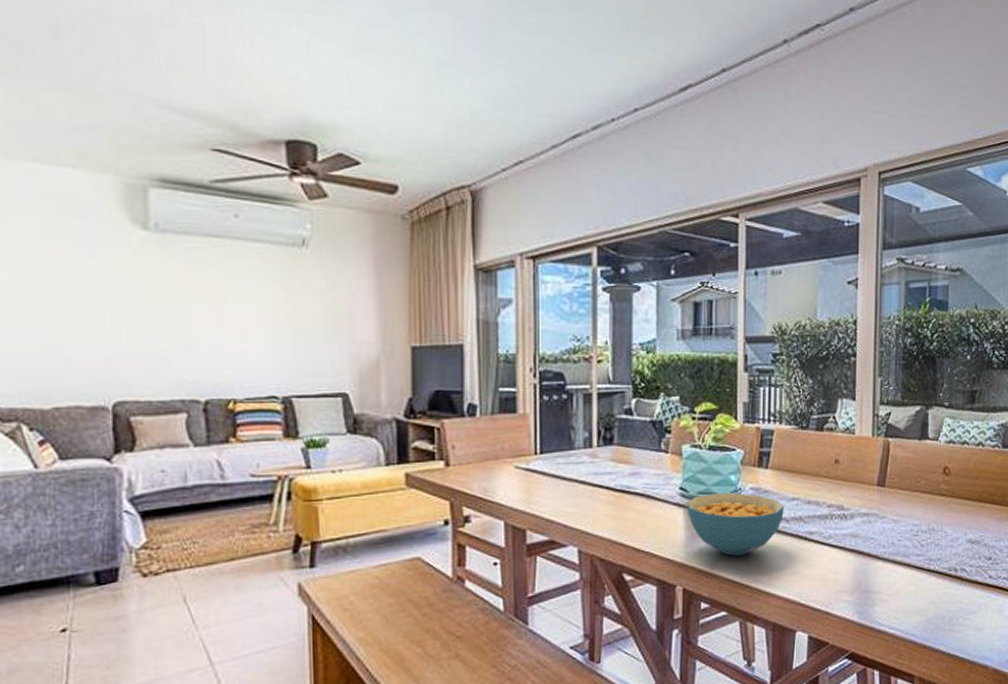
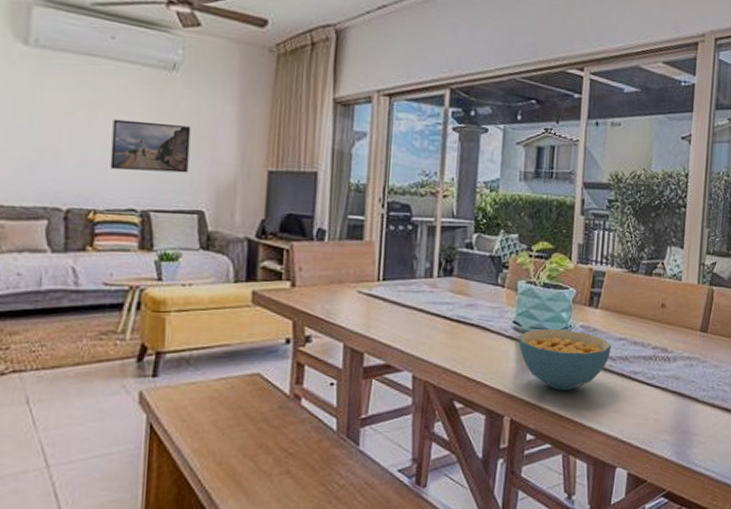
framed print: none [244,302,328,356] -> present [110,119,191,173]

